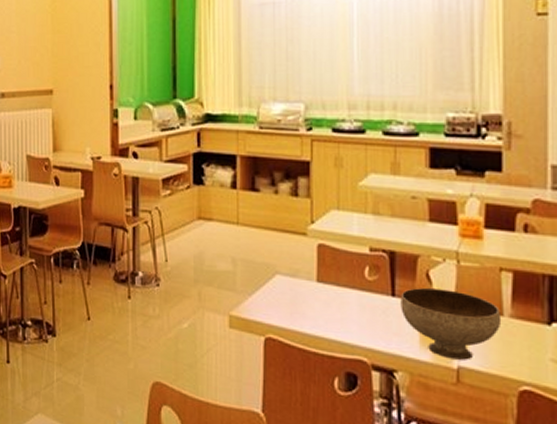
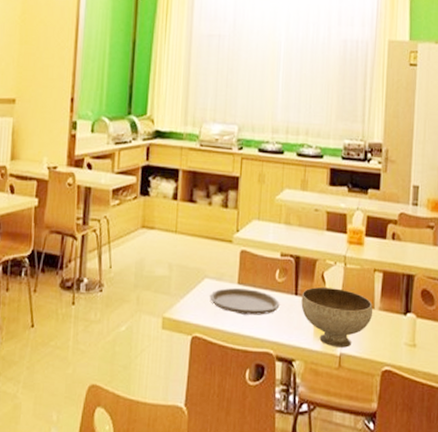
plate: none [284,285,373,318] -> present [210,287,280,315]

